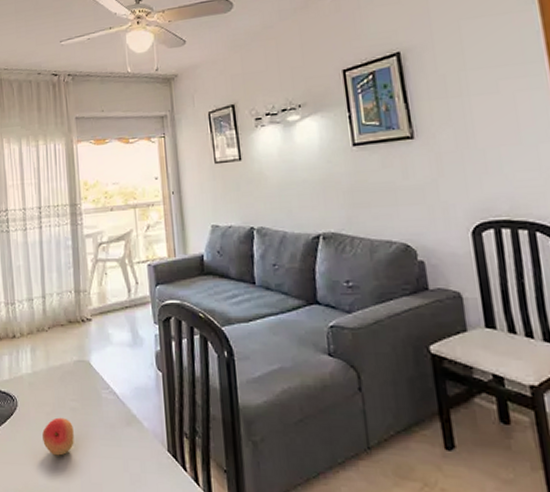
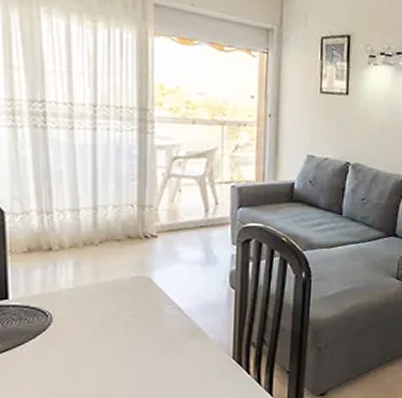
fruit: present [42,417,74,456] -> none [86,332,126,368]

